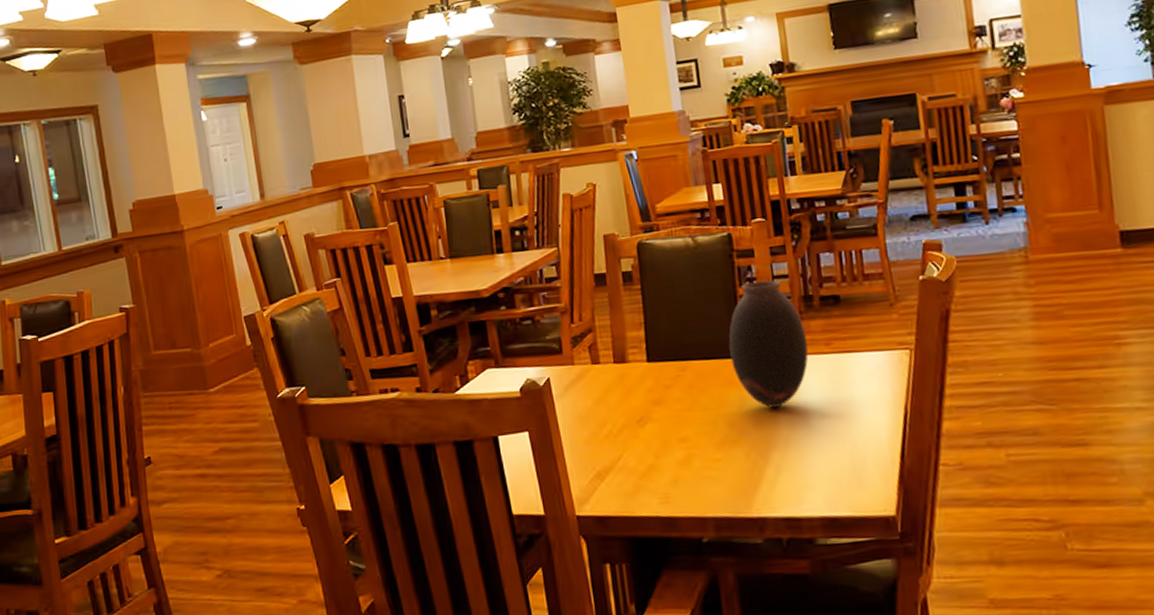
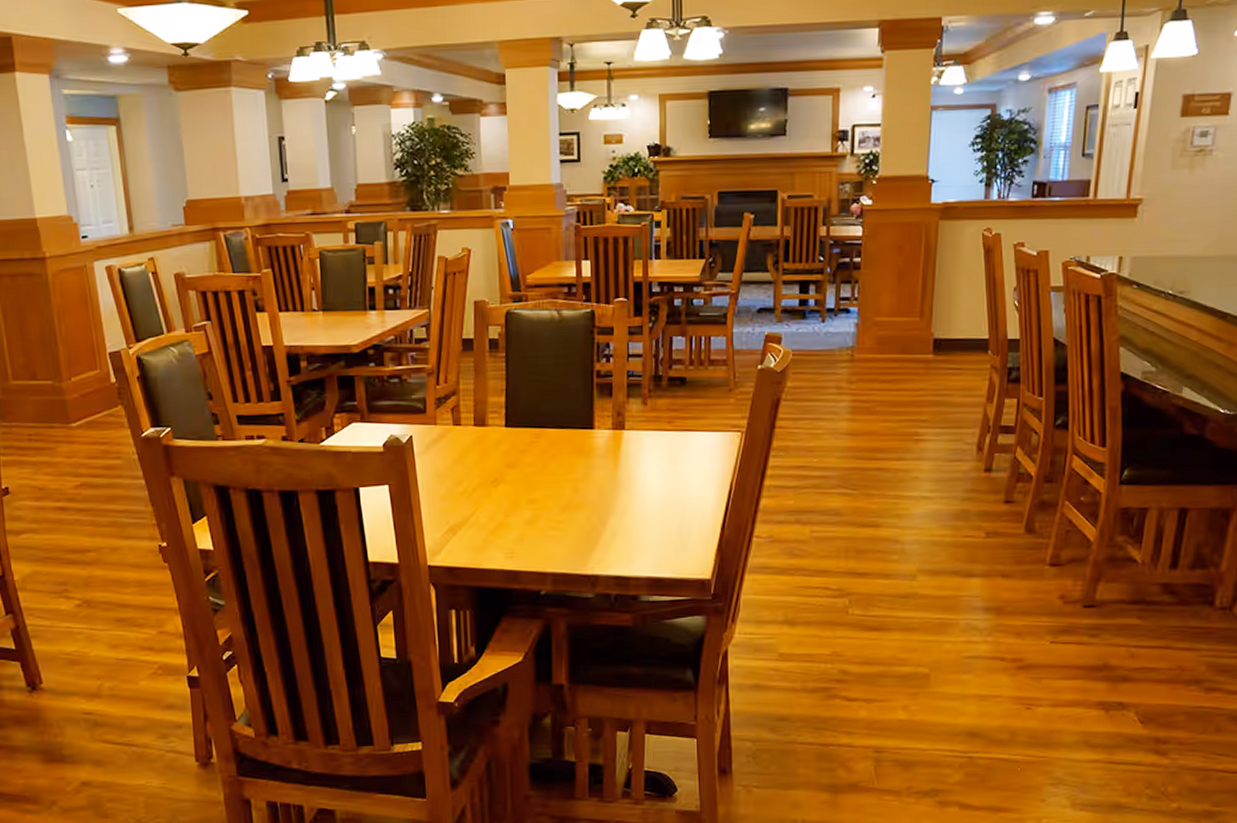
vase: present [728,280,809,408] -> none [582,358,653,477]

